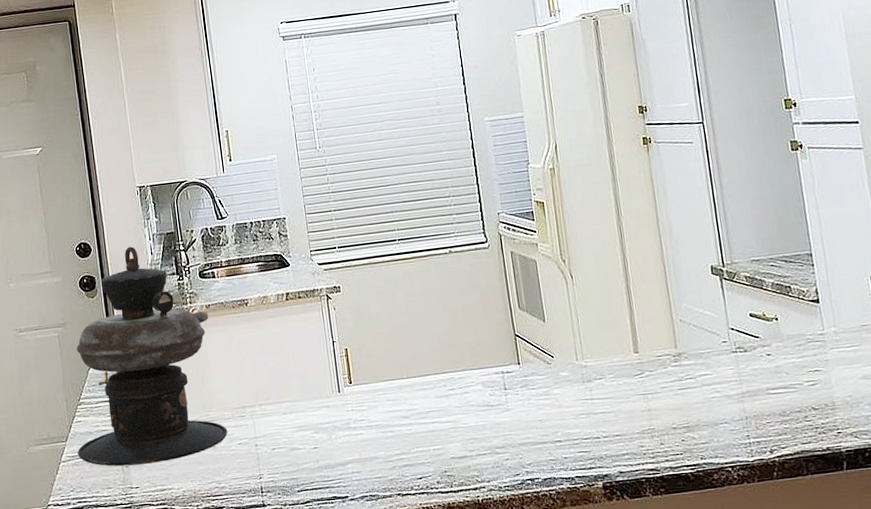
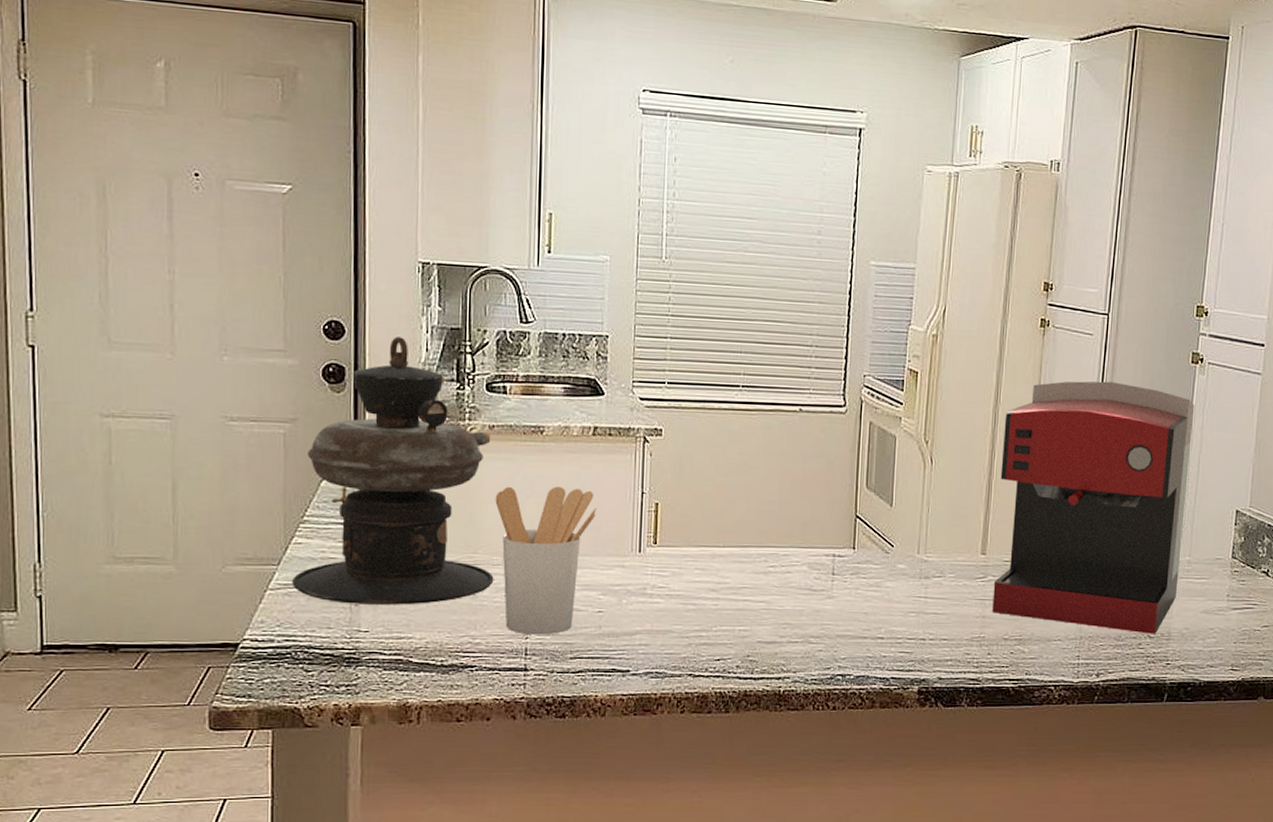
utensil holder: none [218,346,299,475] -> present [495,486,596,635]
coffee maker: none [629,180,832,407] -> present [992,381,1195,634]

